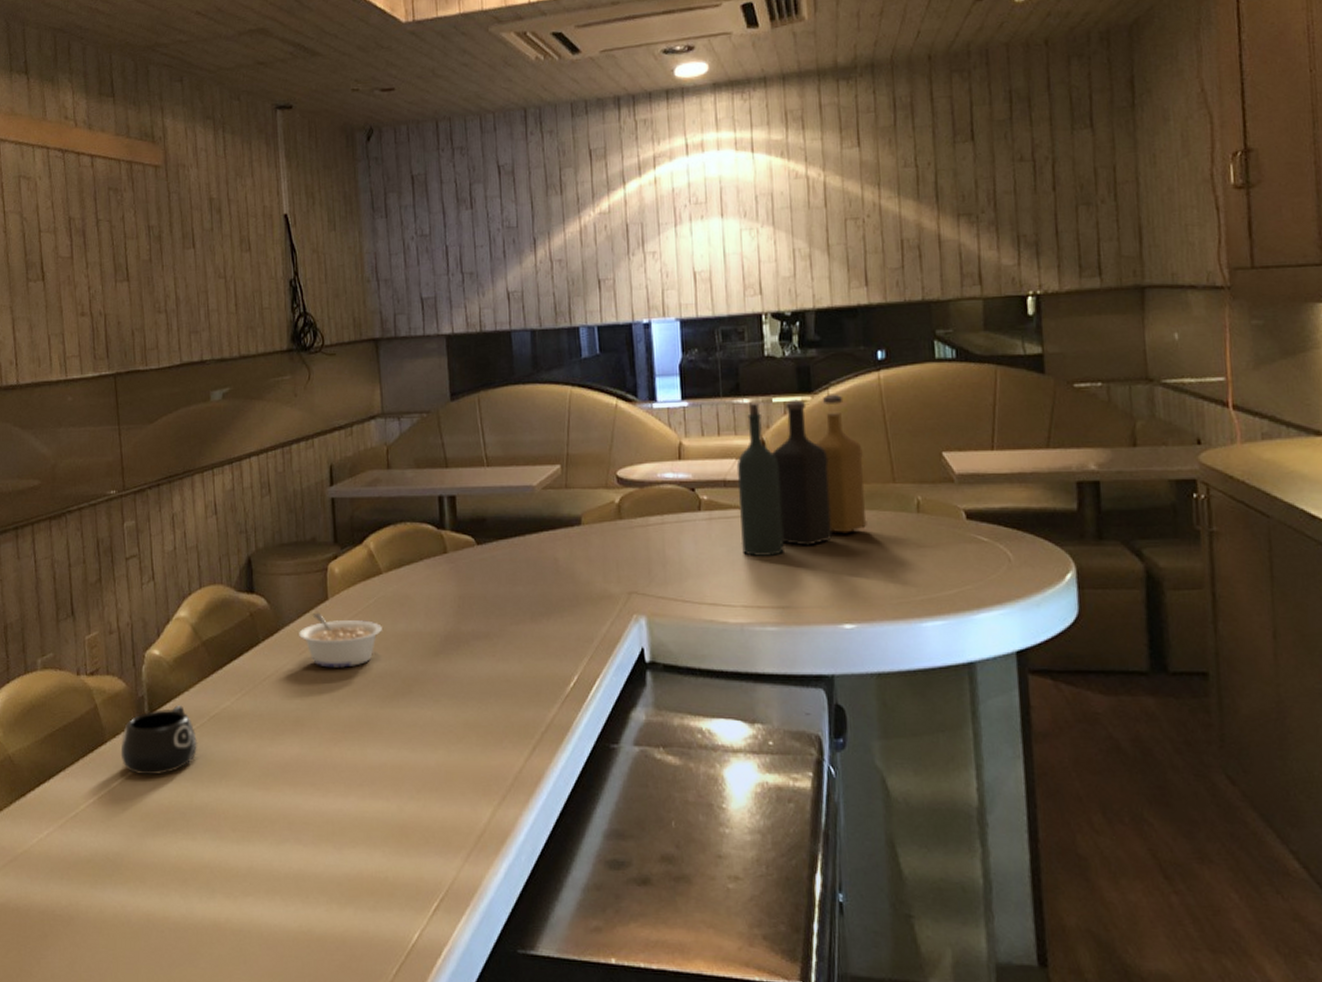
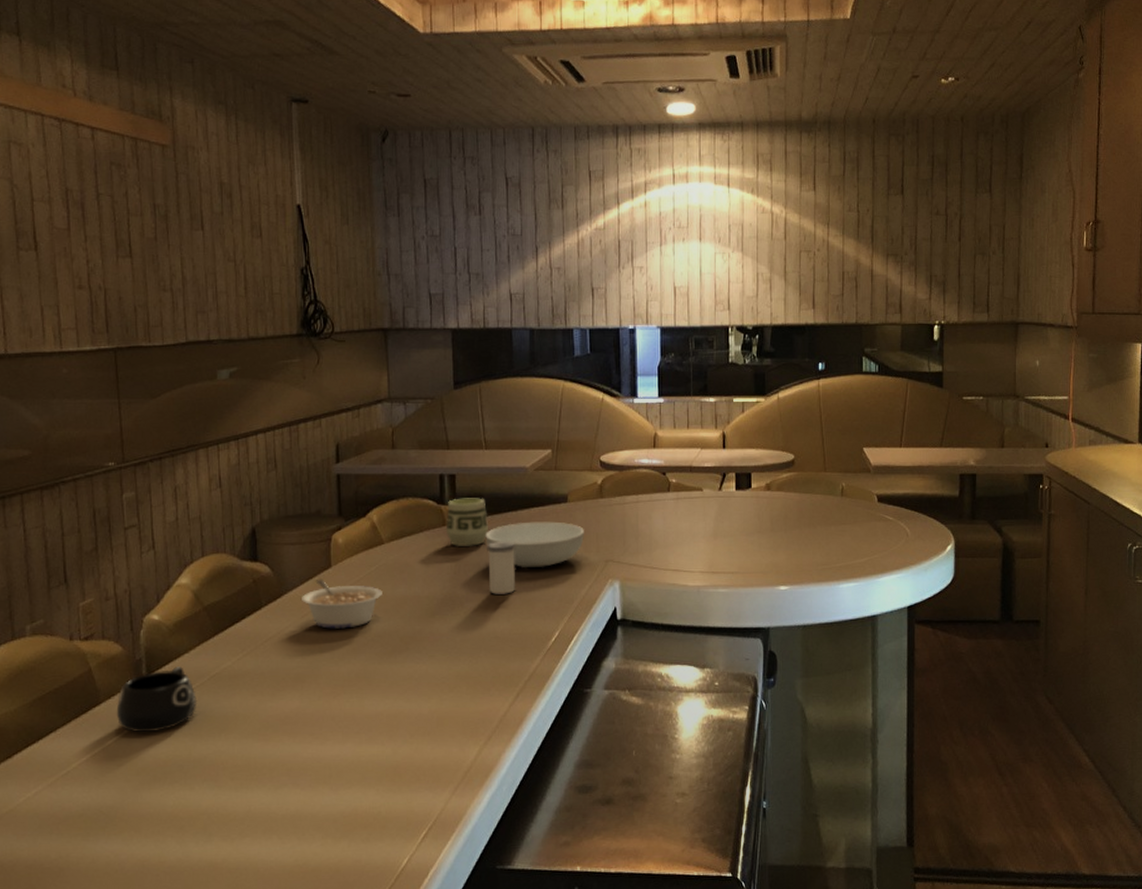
cup: none [448,521,494,576] -> present [447,498,488,546]
serving bowl: none [491,547,602,602] -> present [485,521,584,569]
salt shaker: none [493,570,527,631] -> present [487,541,516,594]
bottle: present [736,394,867,556] -> none [701,397,802,530]

